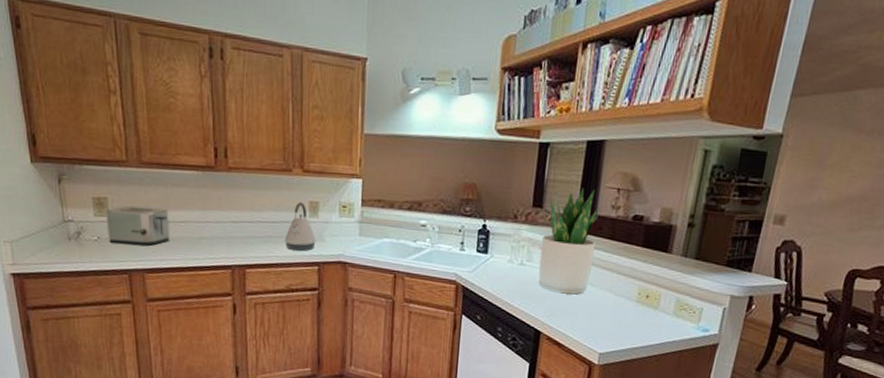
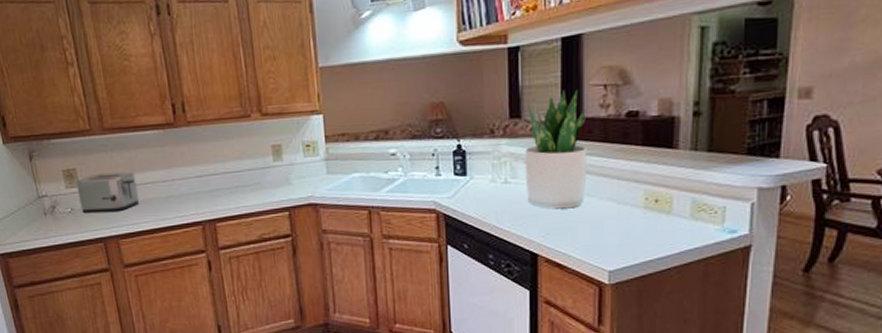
kettle: present [284,201,316,251] -> none [251,147,283,198]

